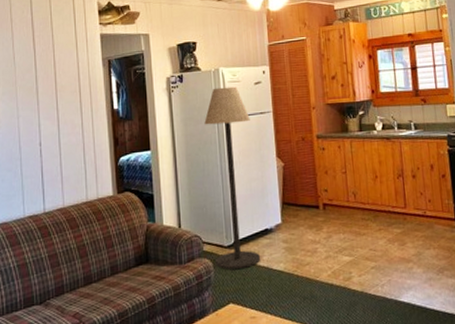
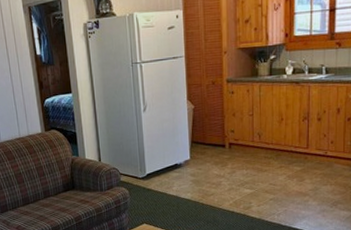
floor lamp: present [204,86,261,270] -> none [120,31,171,197]

